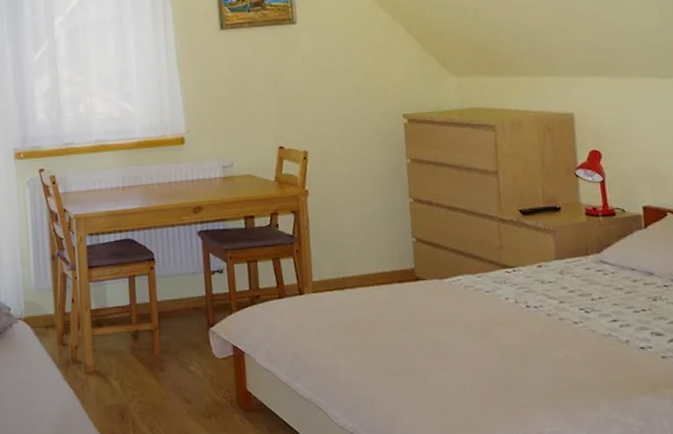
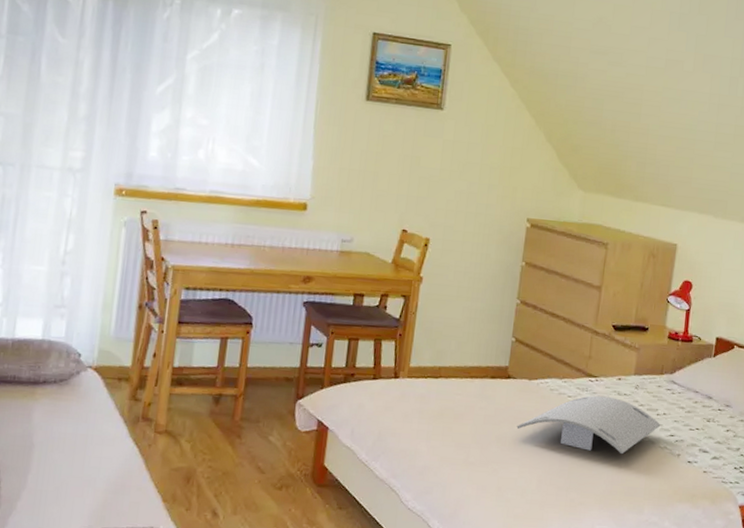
serving tray: none [436,286,599,348] -> present [516,395,661,455]

